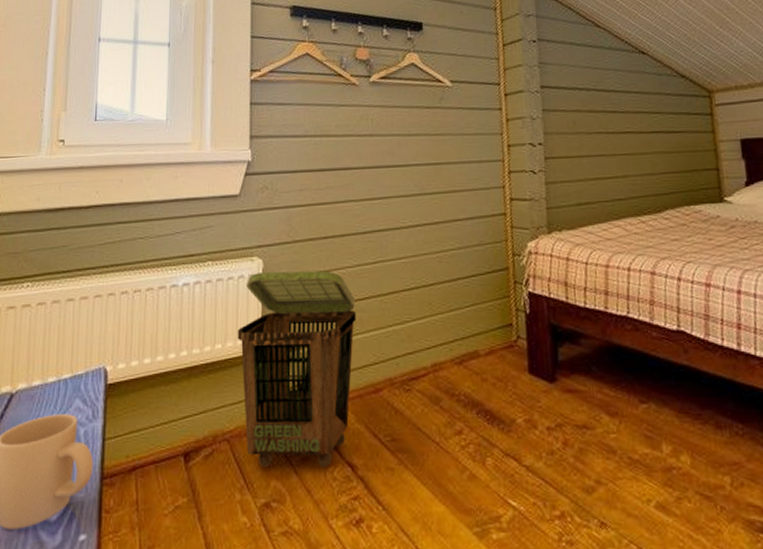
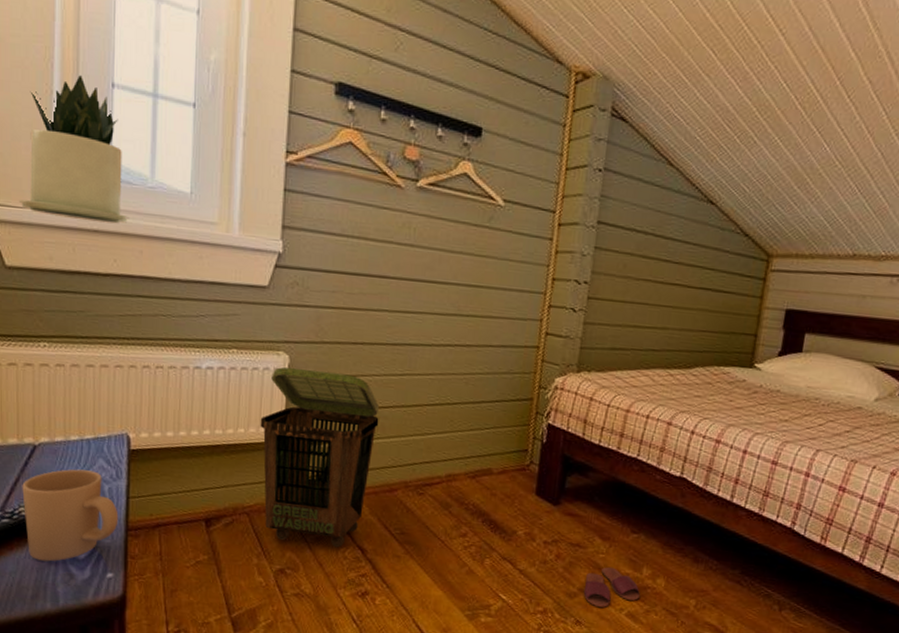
planter: none [12,36,111,160] -> present [18,75,130,224]
slippers: none [601,448,666,502] -> present [583,566,640,608]

